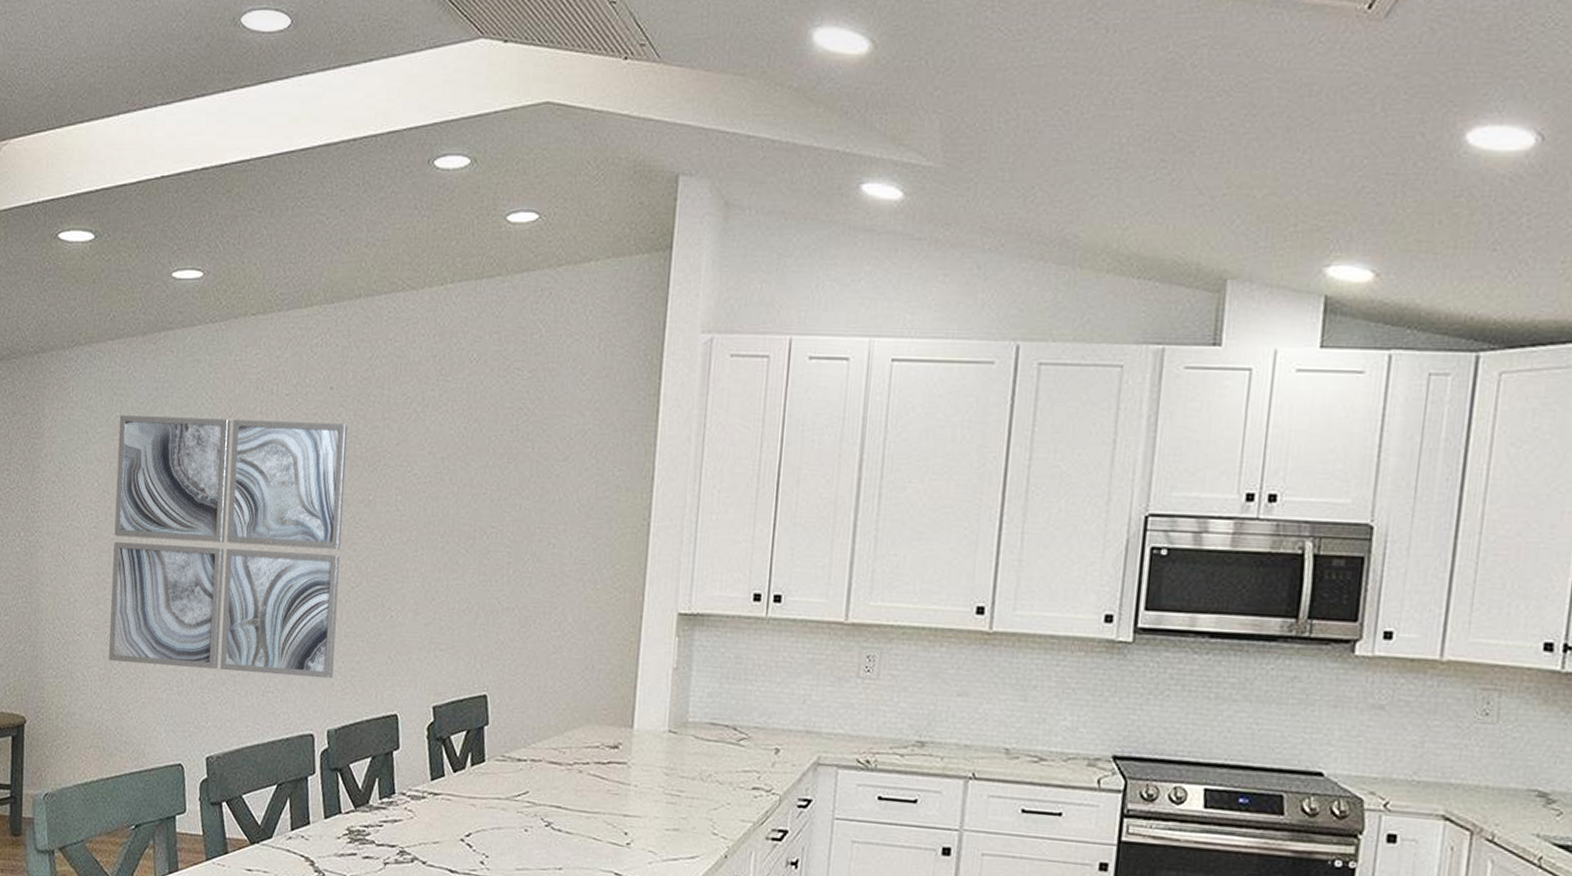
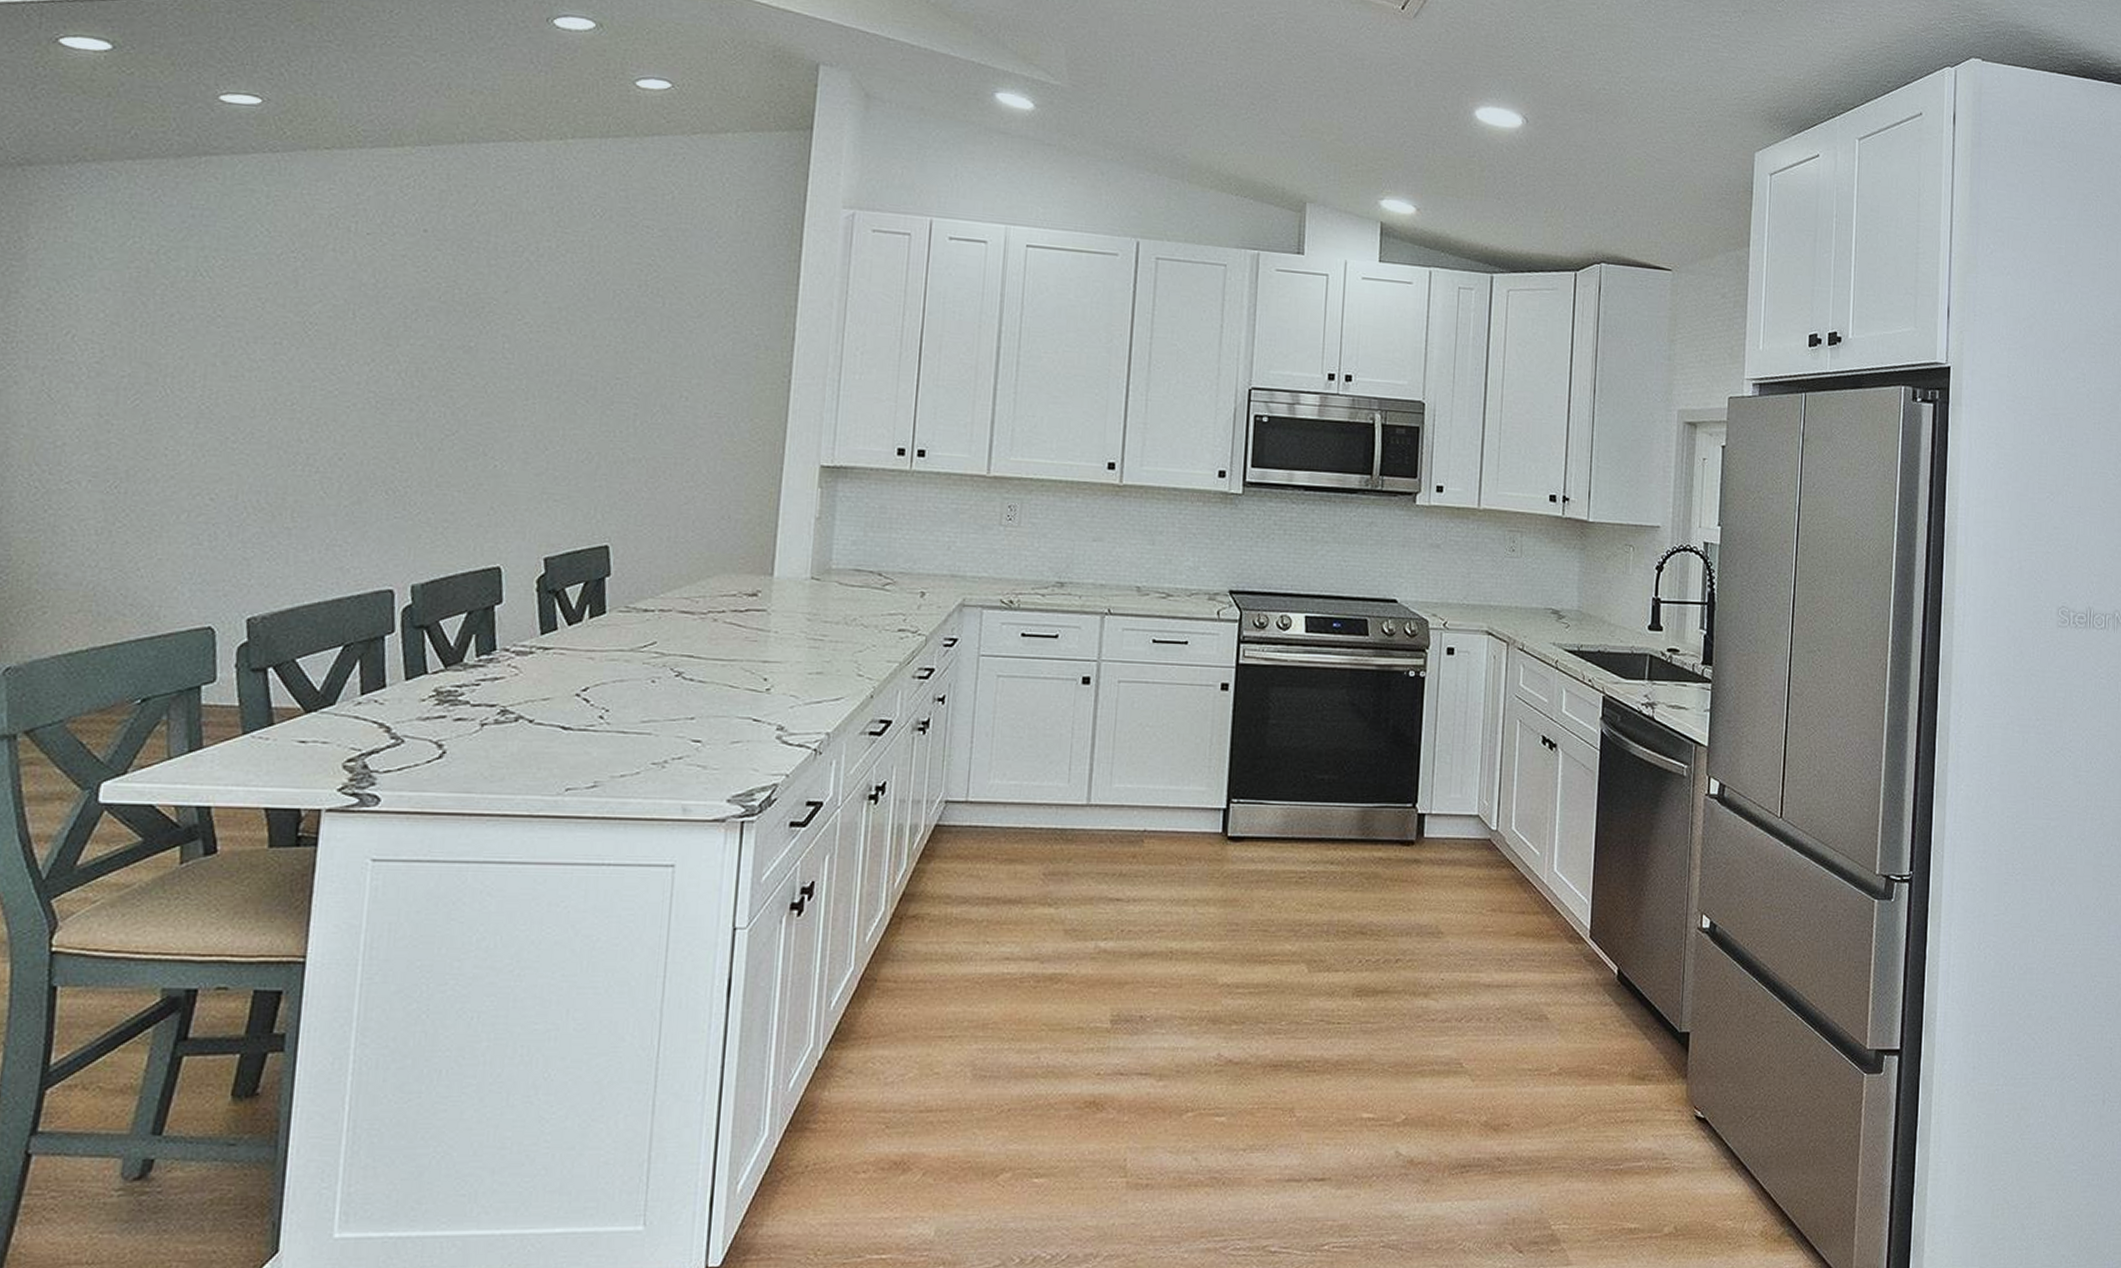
wall art: present [109,415,348,679] -> none [111,241,445,531]

